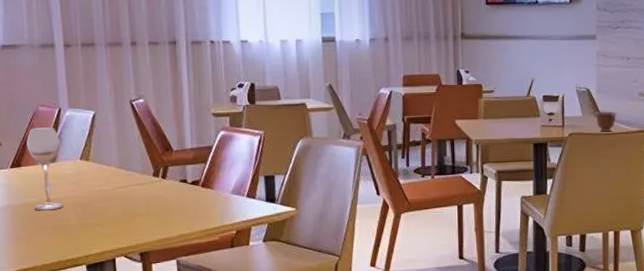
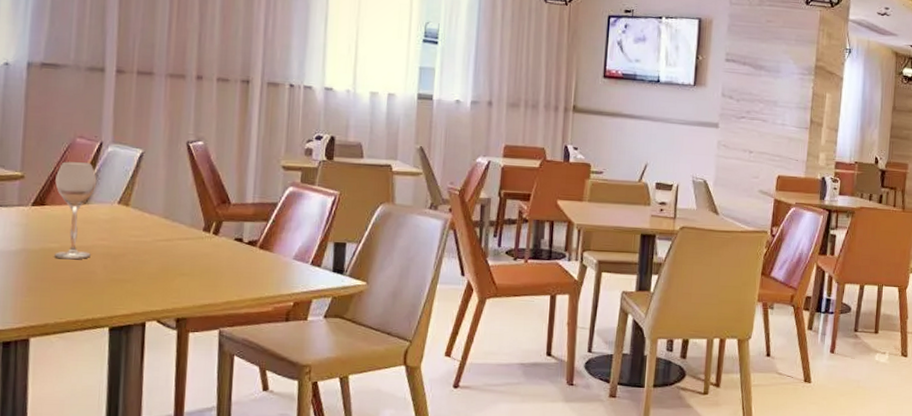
teacup: present [594,111,617,132] -> none [710,206,734,229]

